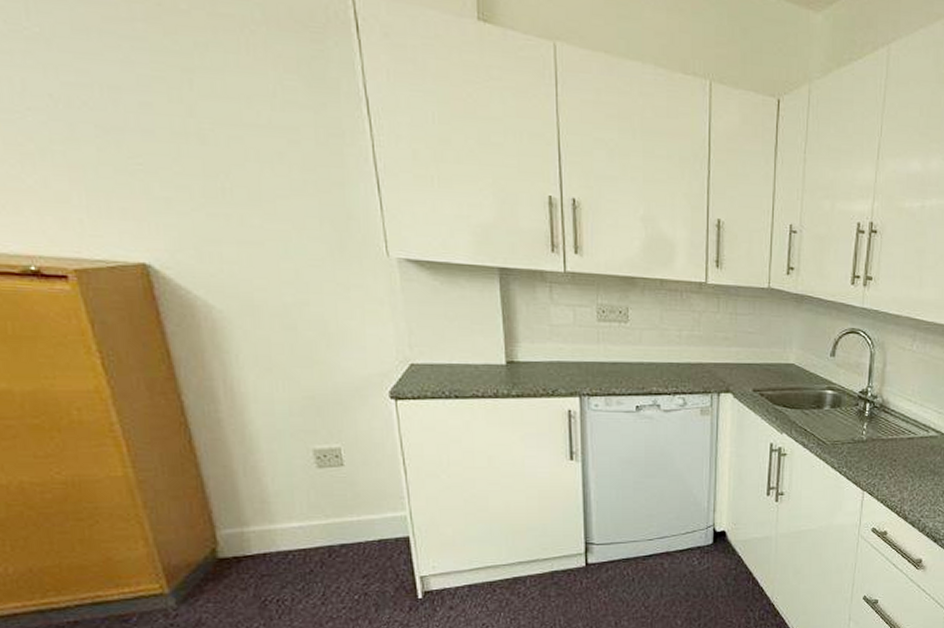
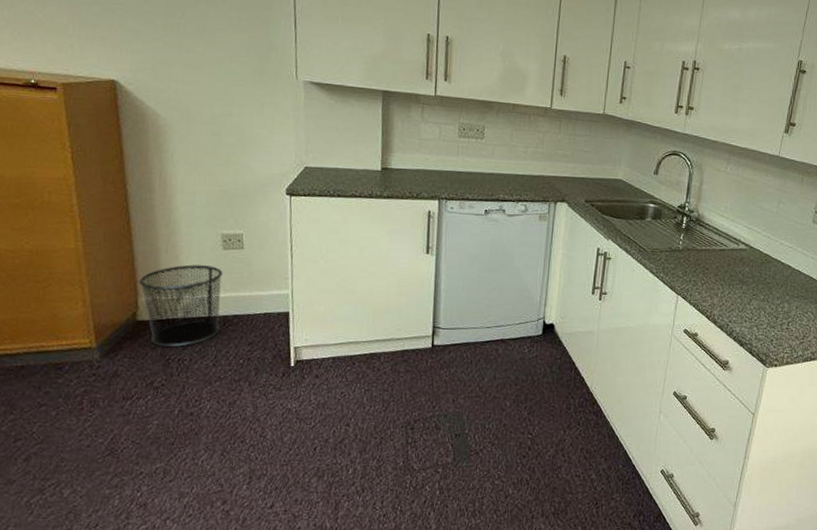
waste bin: none [214,488,326,587] -> present [139,264,223,348]

